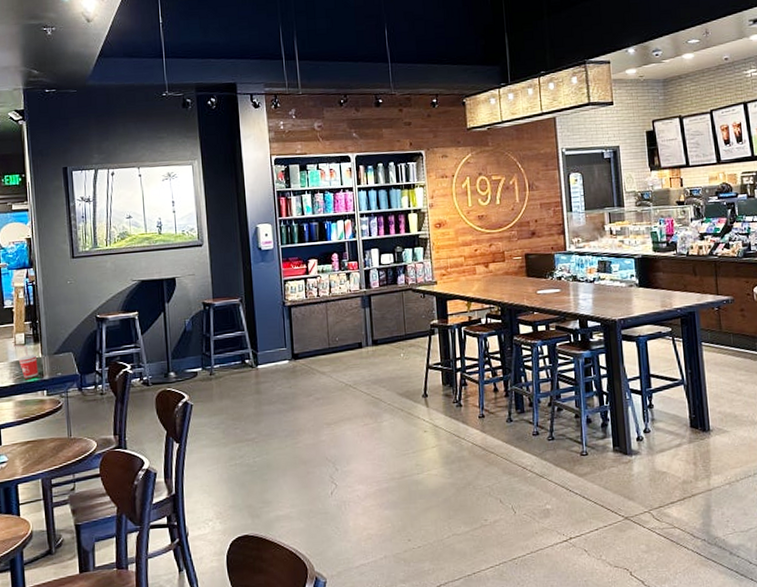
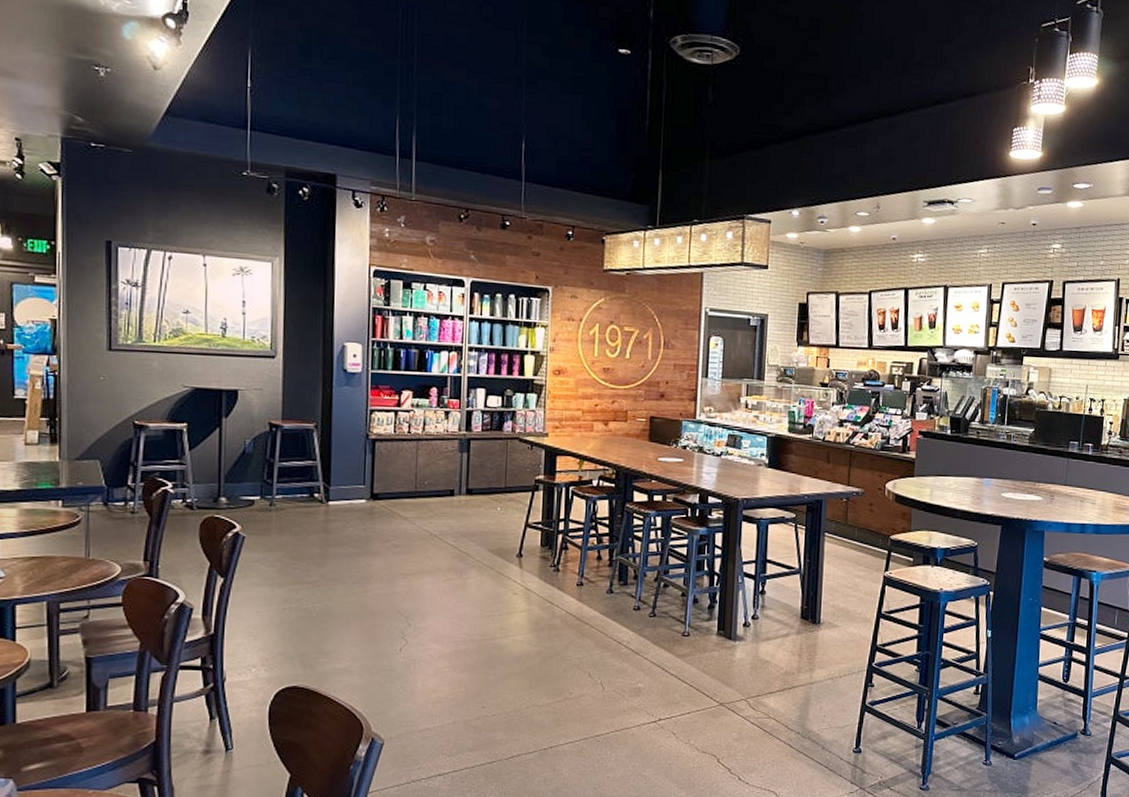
beverage cup: present [14,344,39,381] -> none [23,442,54,487]

